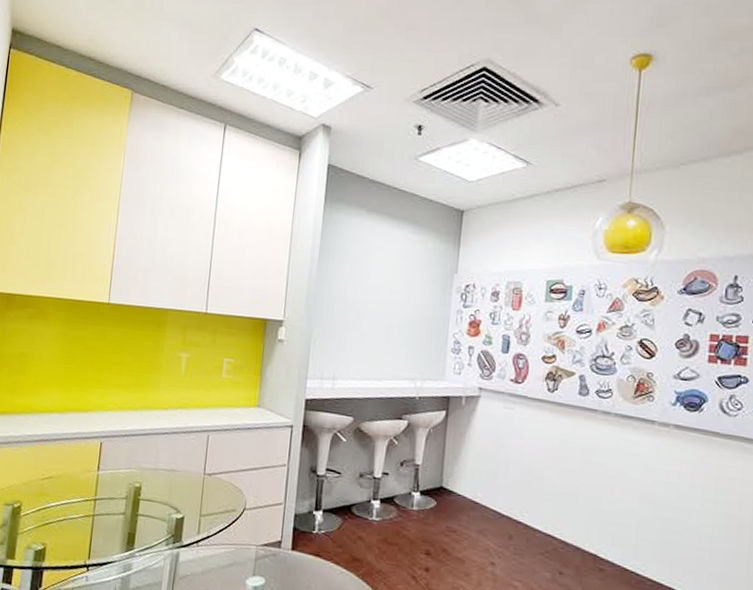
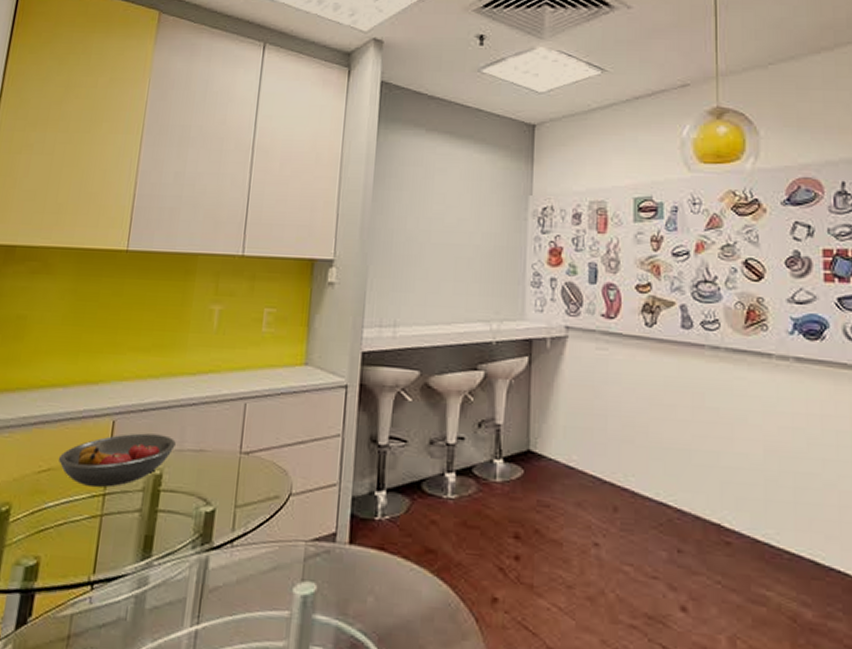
fruit bowl: none [57,453,152,495] -> present [58,433,176,488]

